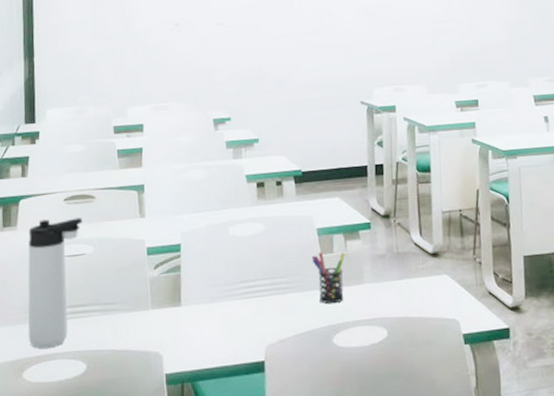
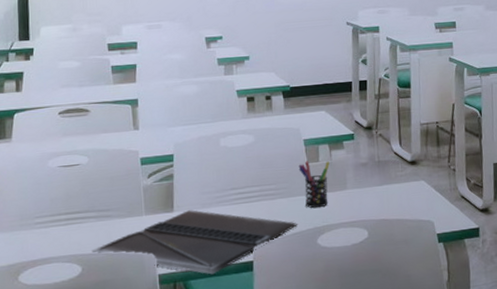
thermos bottle: present [28,217,83,349] -> none [23,130,77,253]
laptop: none [97,304,311,375] -> present [92,210,297,275]

